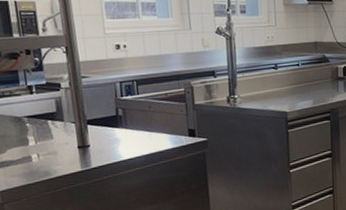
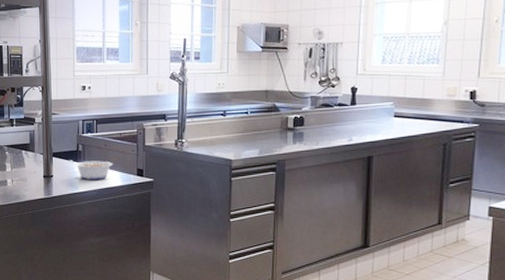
legume: none [107,124,161,146] -> present [69,160,113,180]

